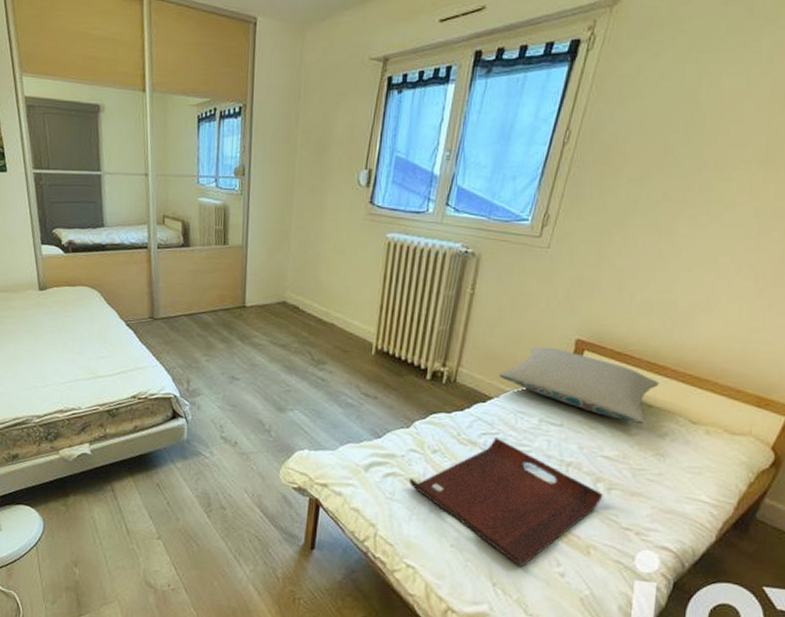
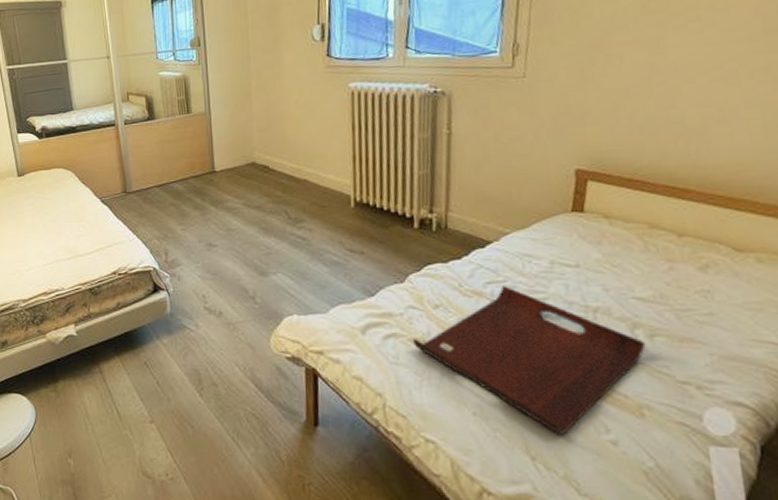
pillow: present [499,347,659,425] -> none [495,181,685,258]

